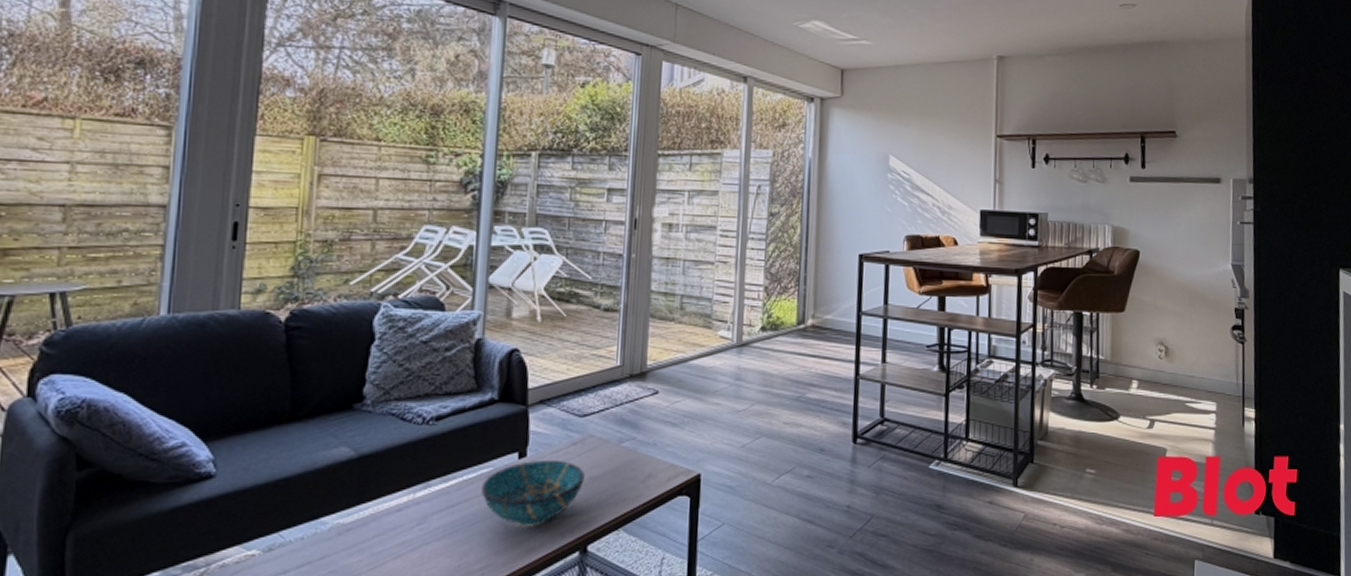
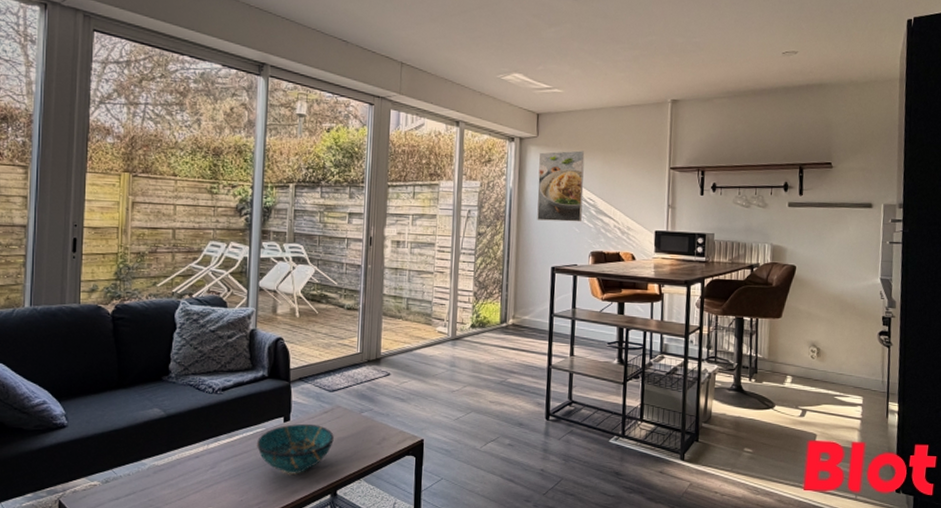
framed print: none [841,114,898,200] -> present [537,150,585,222]

